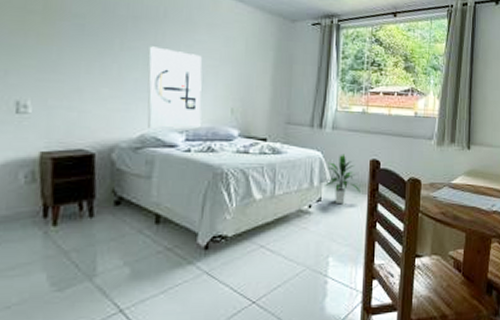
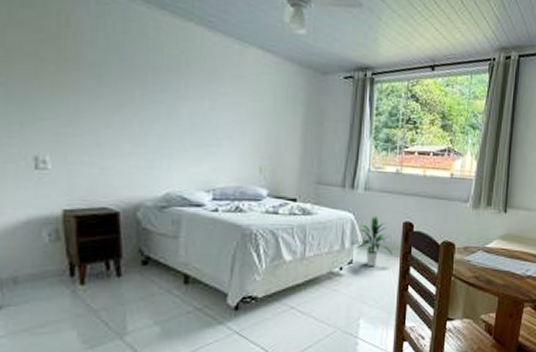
wall art: present [147,46,203,129] -> none [170,99,229,188]

